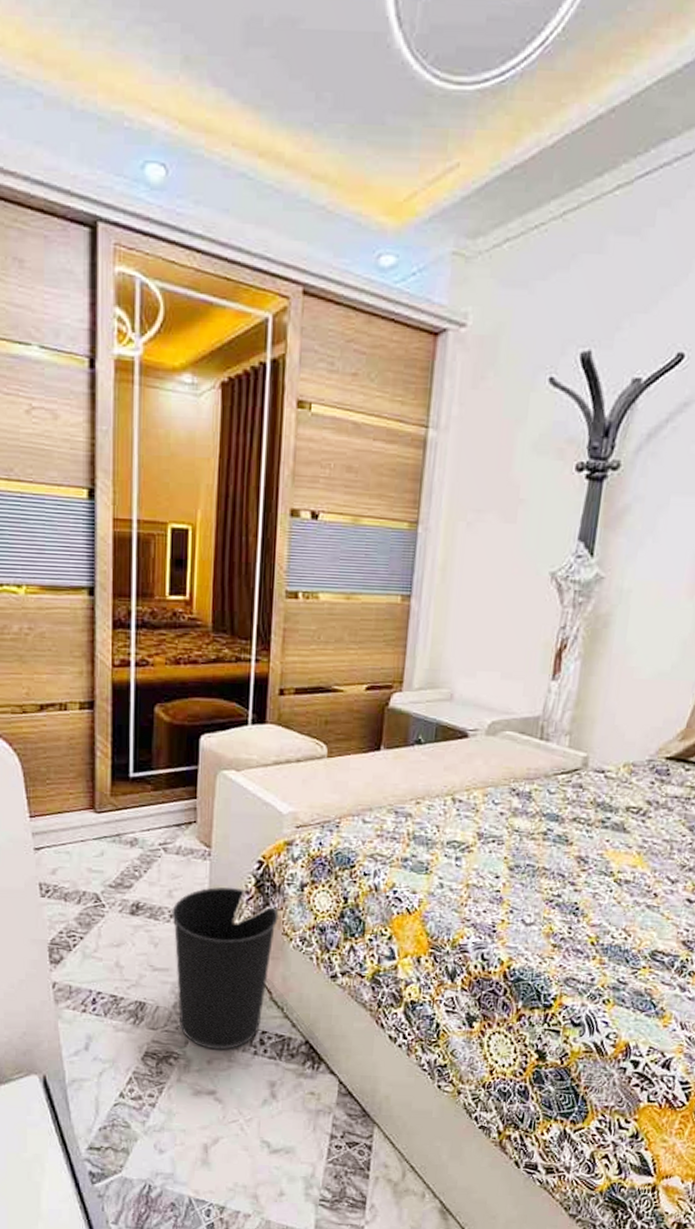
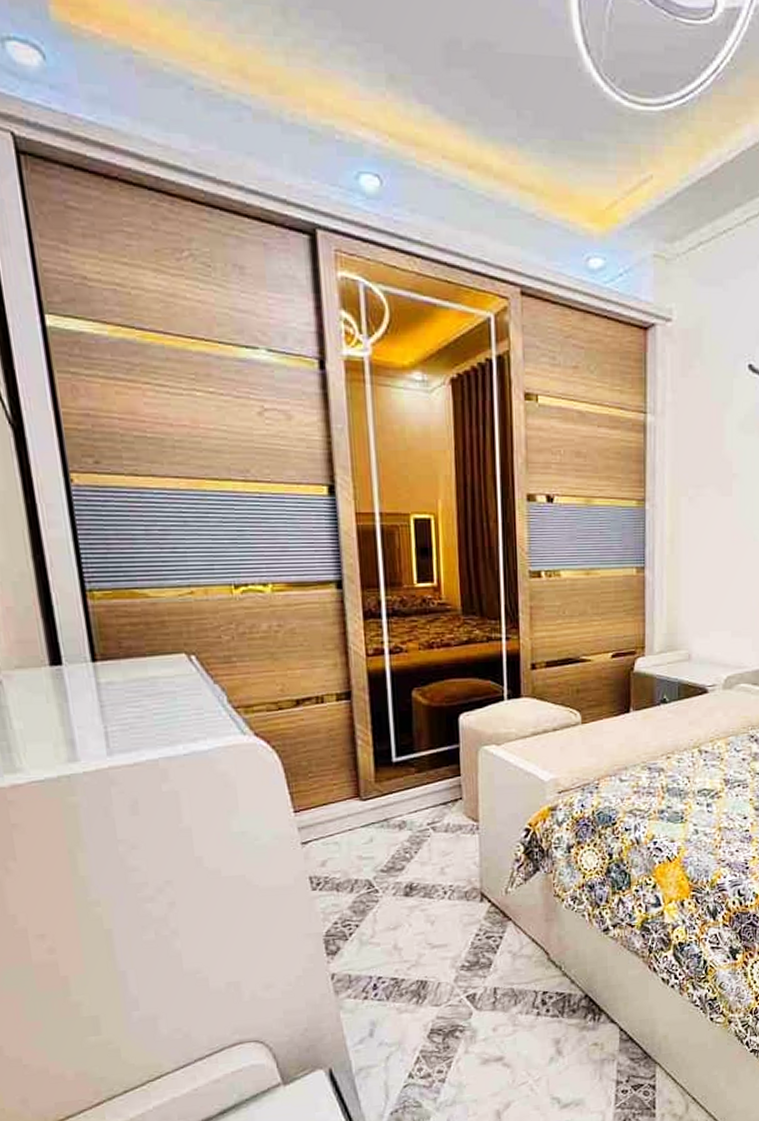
wastebasket: present [172,887,279,1050] -> none [445,857,549,1017]

